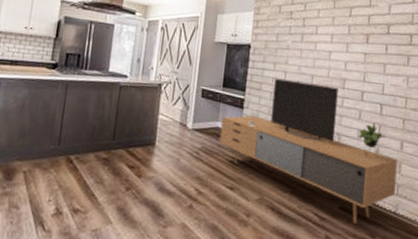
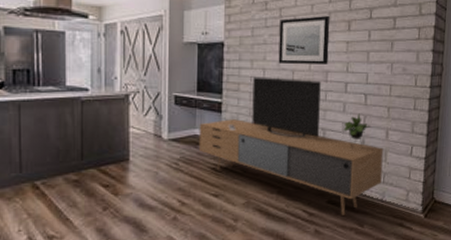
wall art: none [299,27,349,73] -> present [278,15,330,65]

